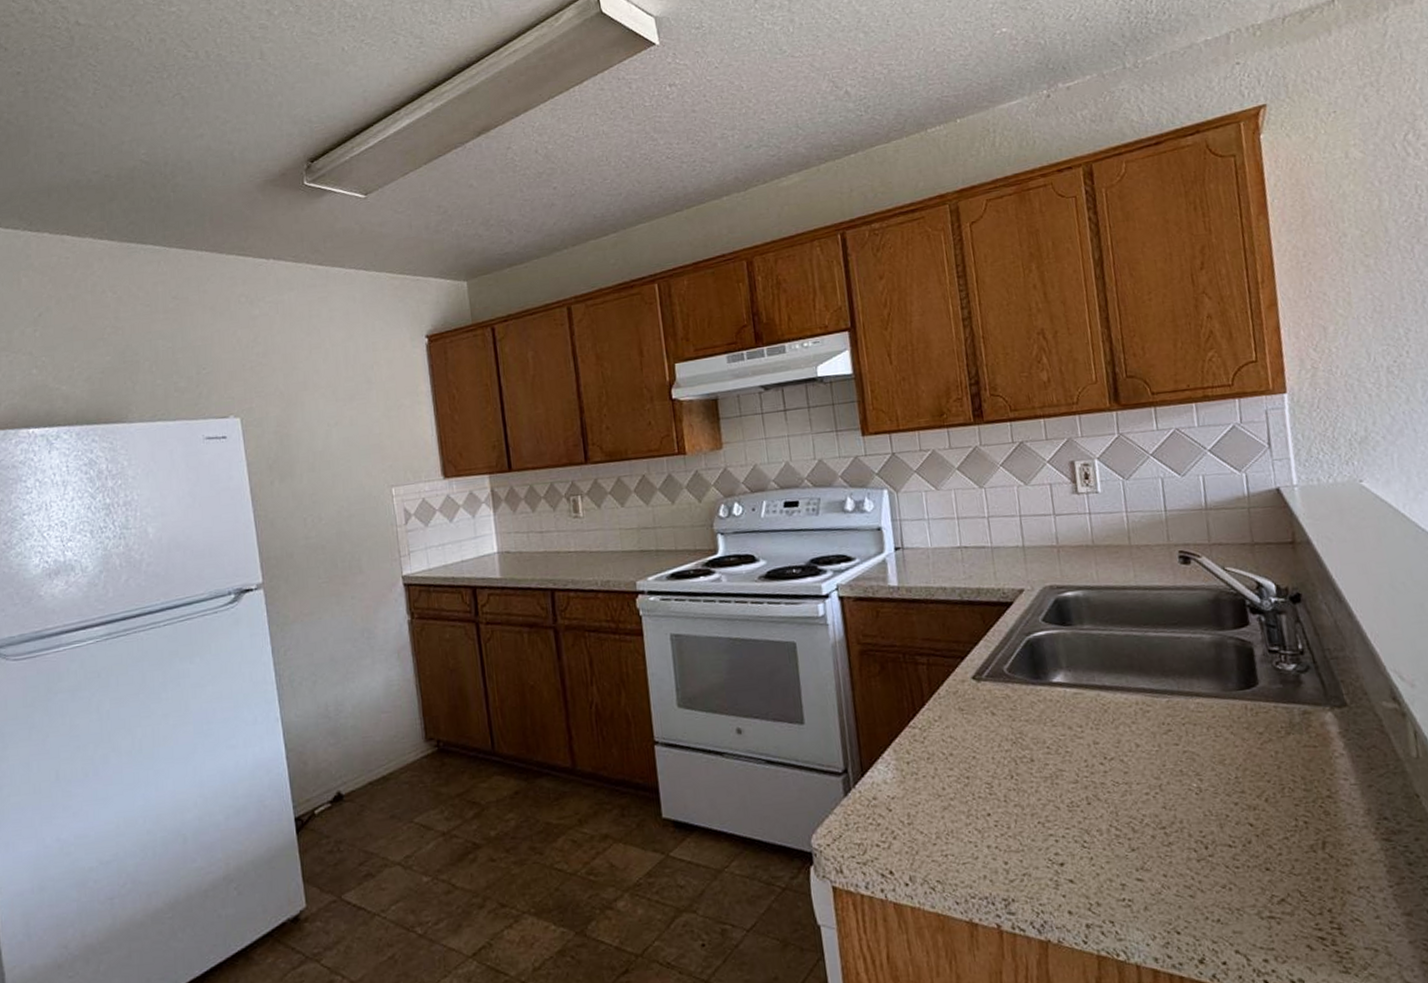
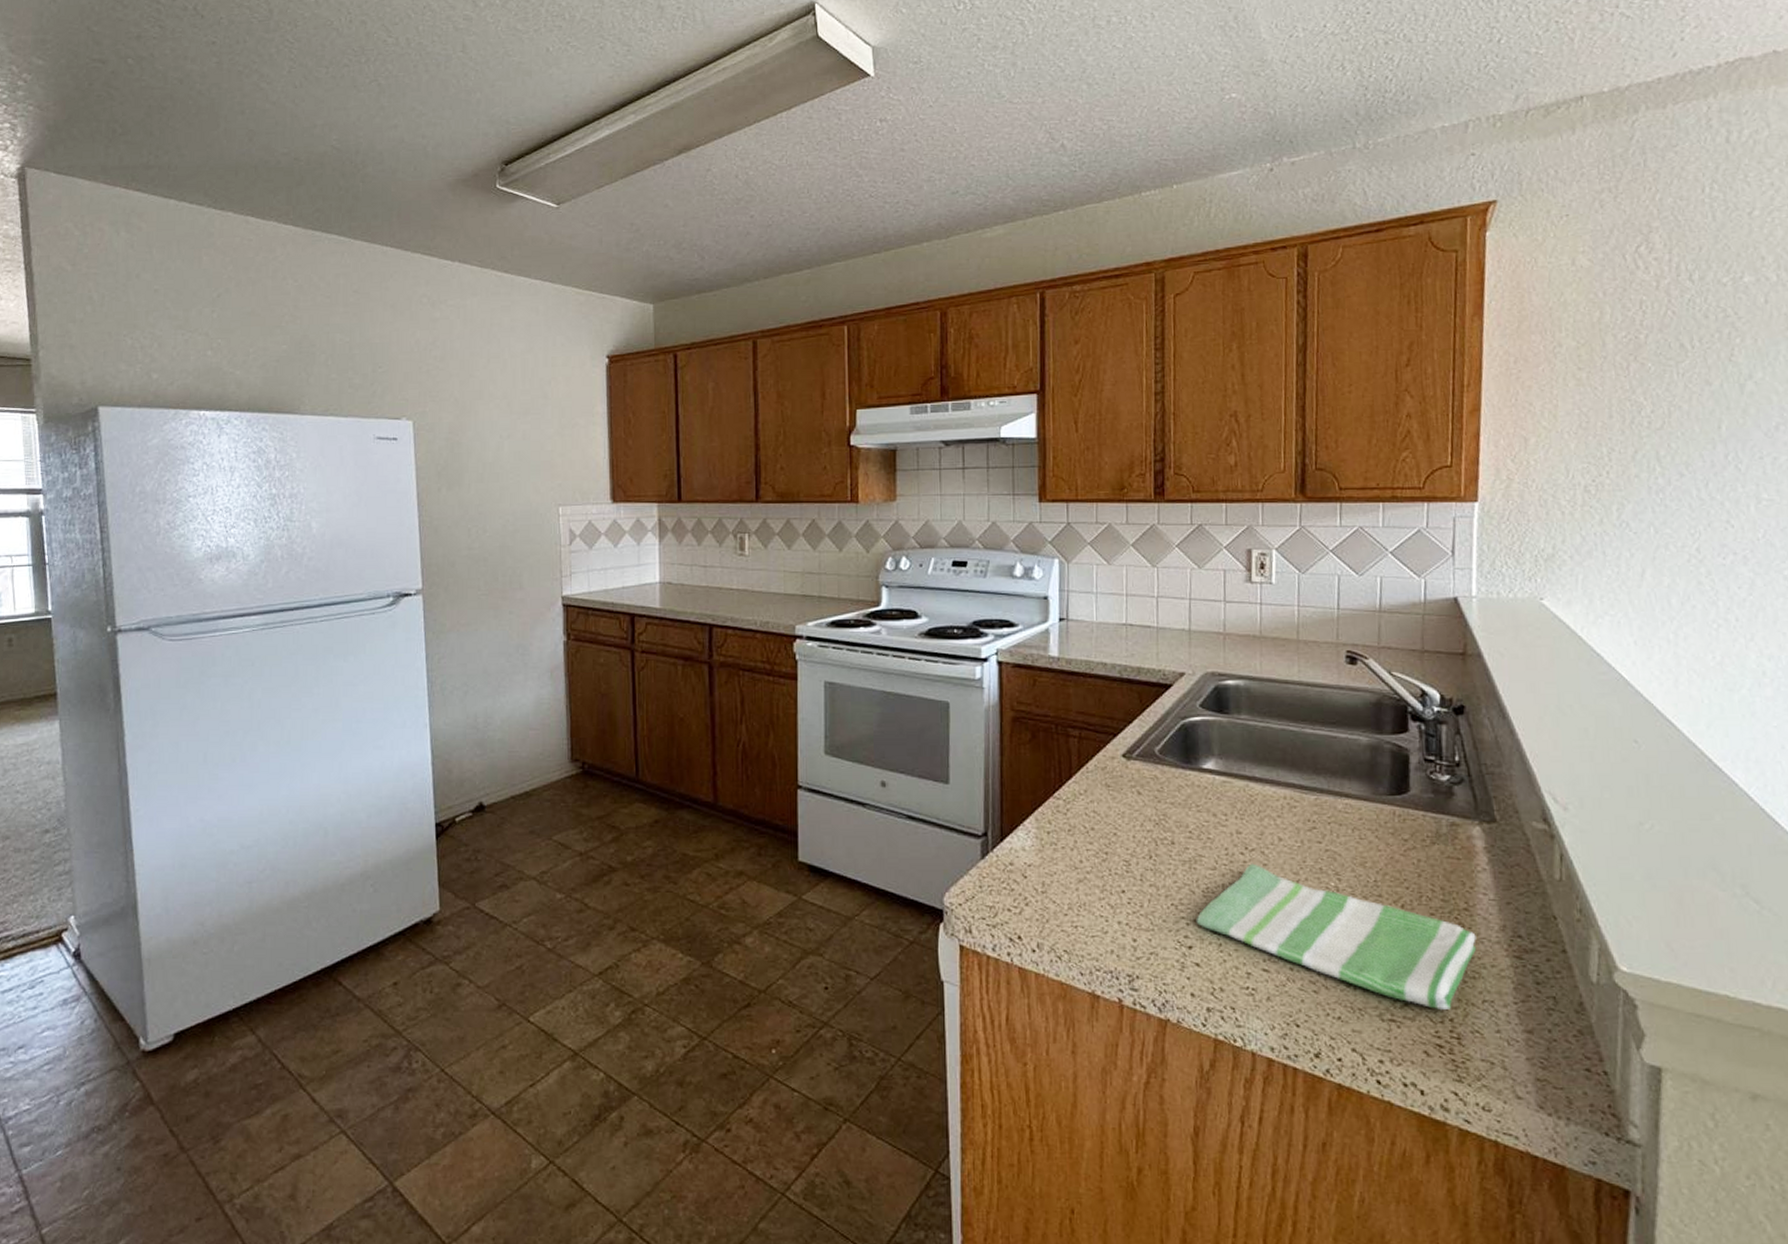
dish towel: none [1064,772,1345,901] -> present [1196,863,1477,1009]

